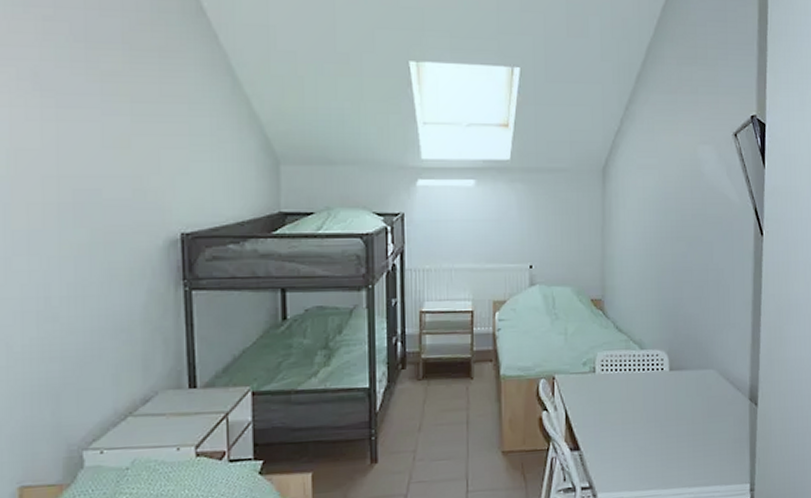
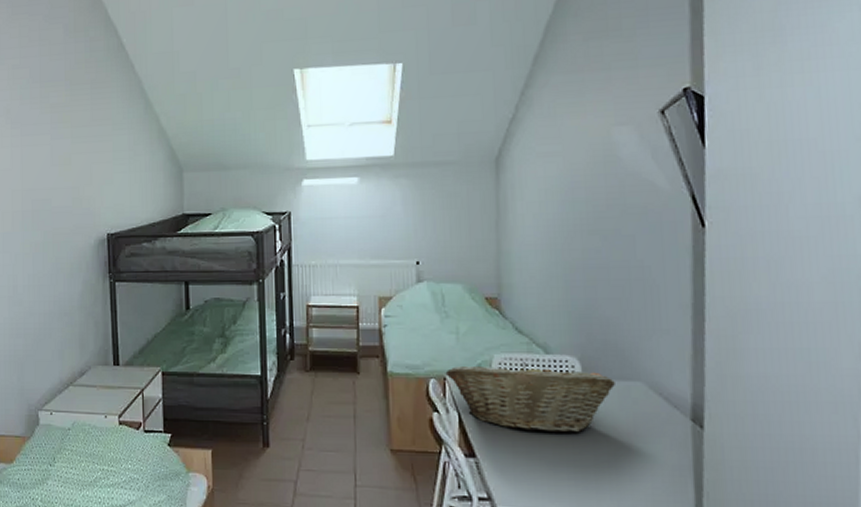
fruit basket: none [554,358,694,422] -> present [445,362,615,433]

